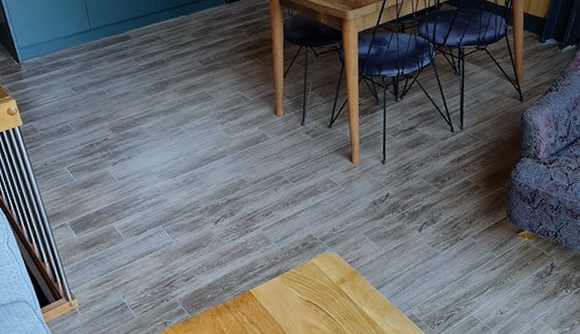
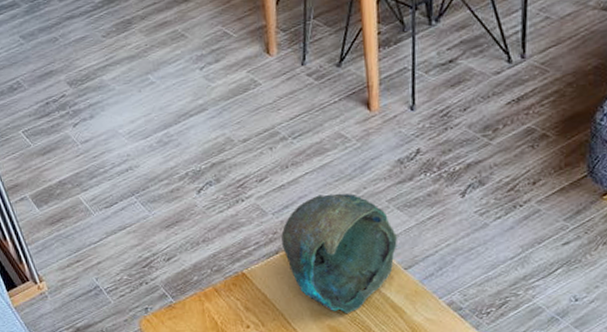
decorative bowl: none [282,227,372,326] -> present [281,193,398,315]

